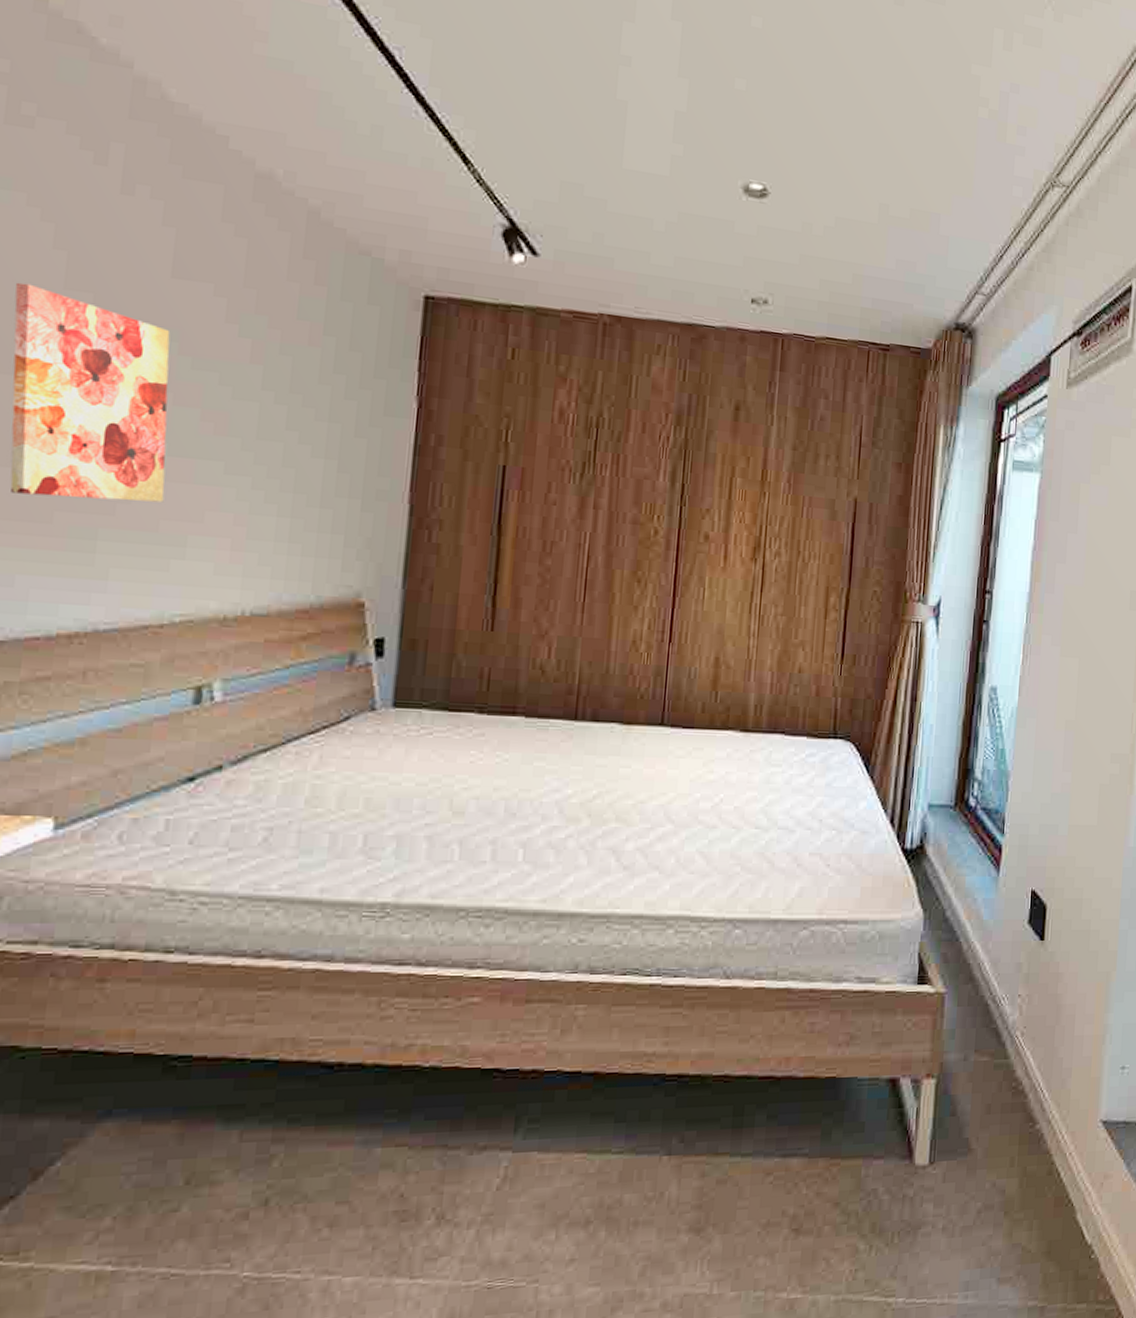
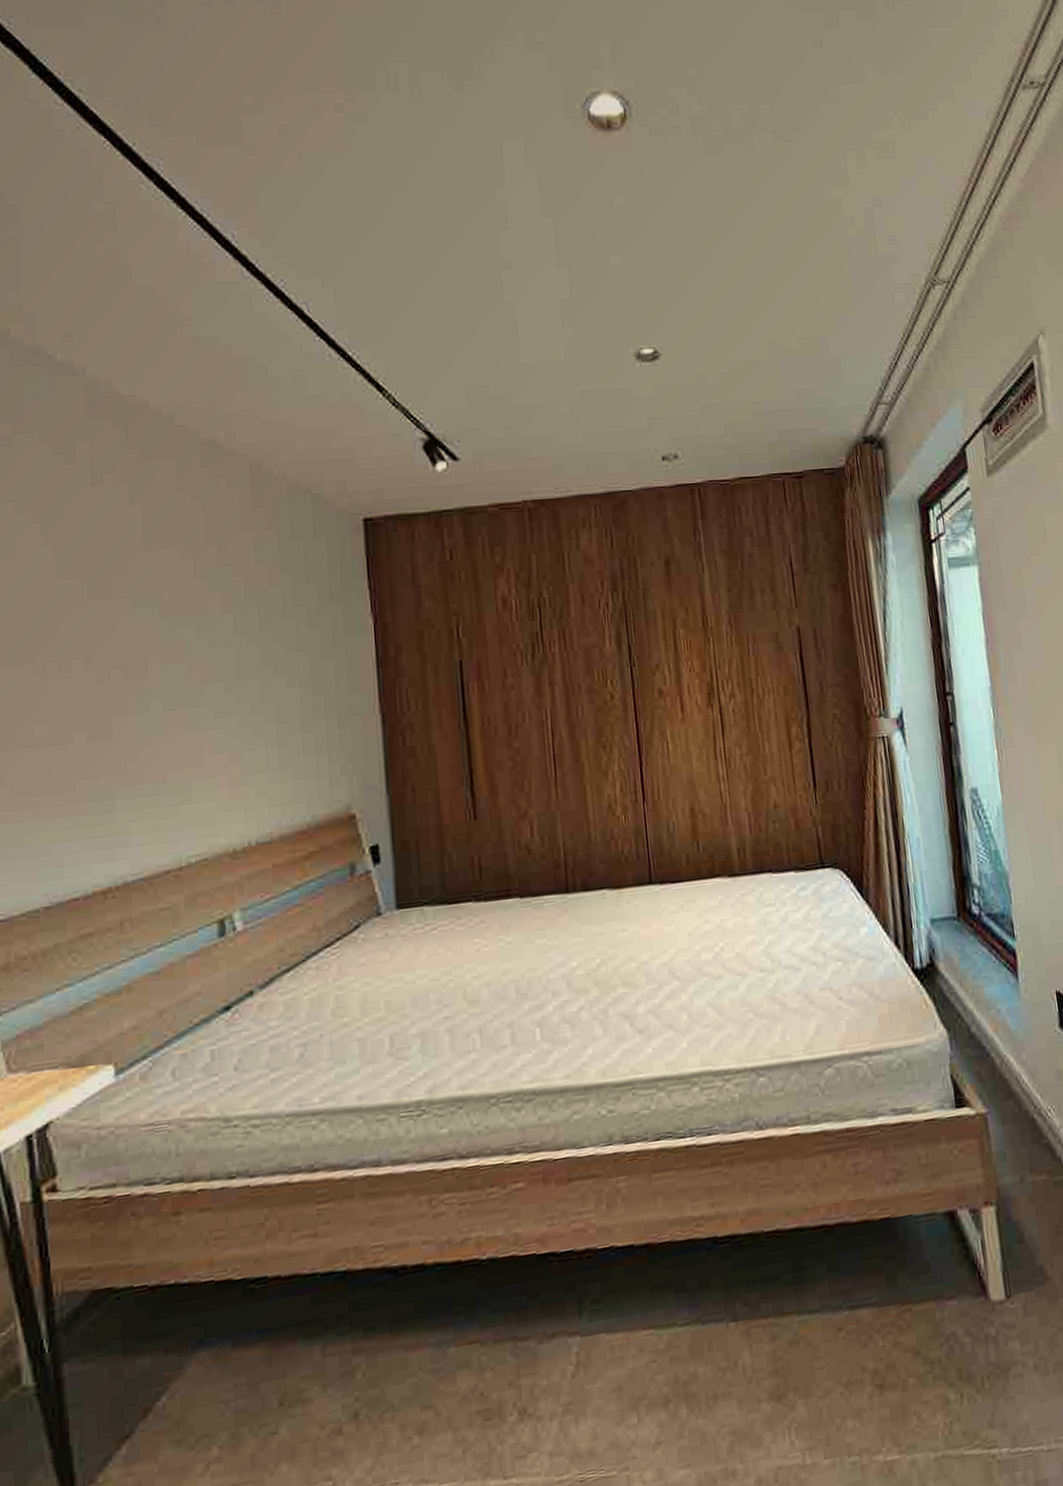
wall art: present [10,282,171,503] -> none [15,581,166,770]

